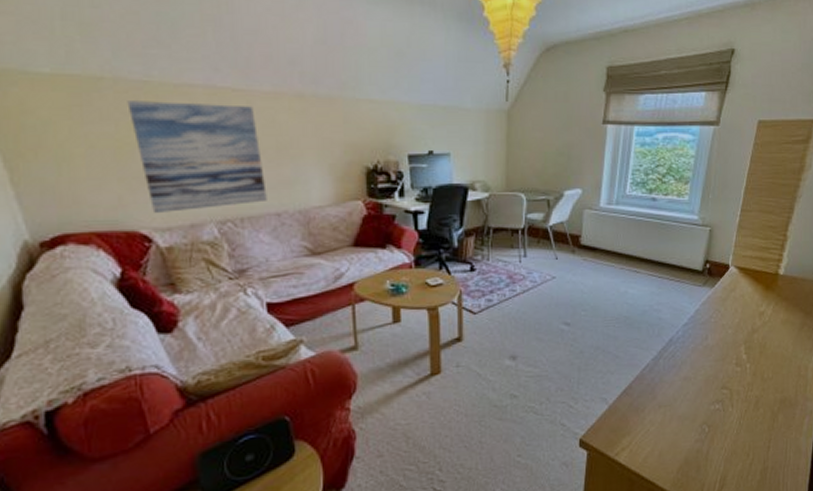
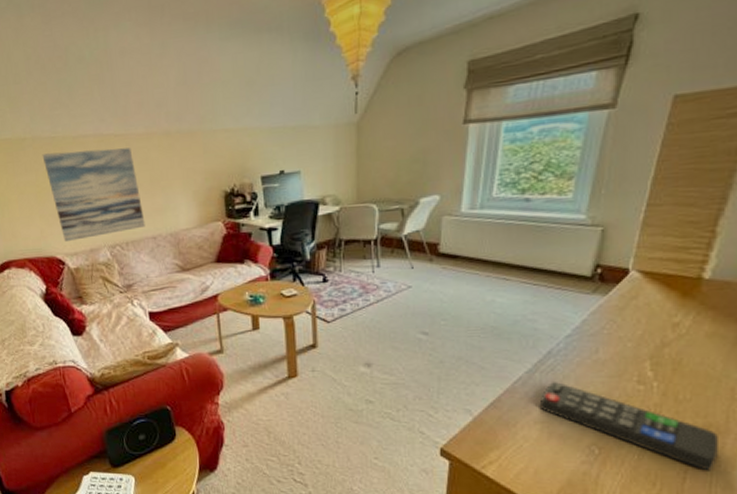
remote control: none [663,367,791,439] -> present [539,382,718,471]

